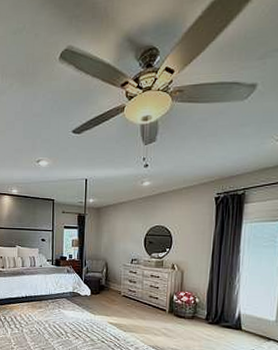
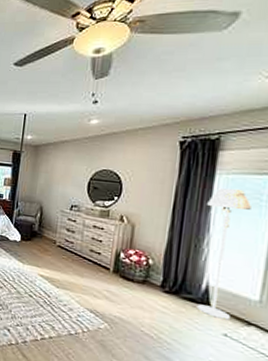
floor lamp: none [232,234,269,339] -> present [197,188,251,320]

